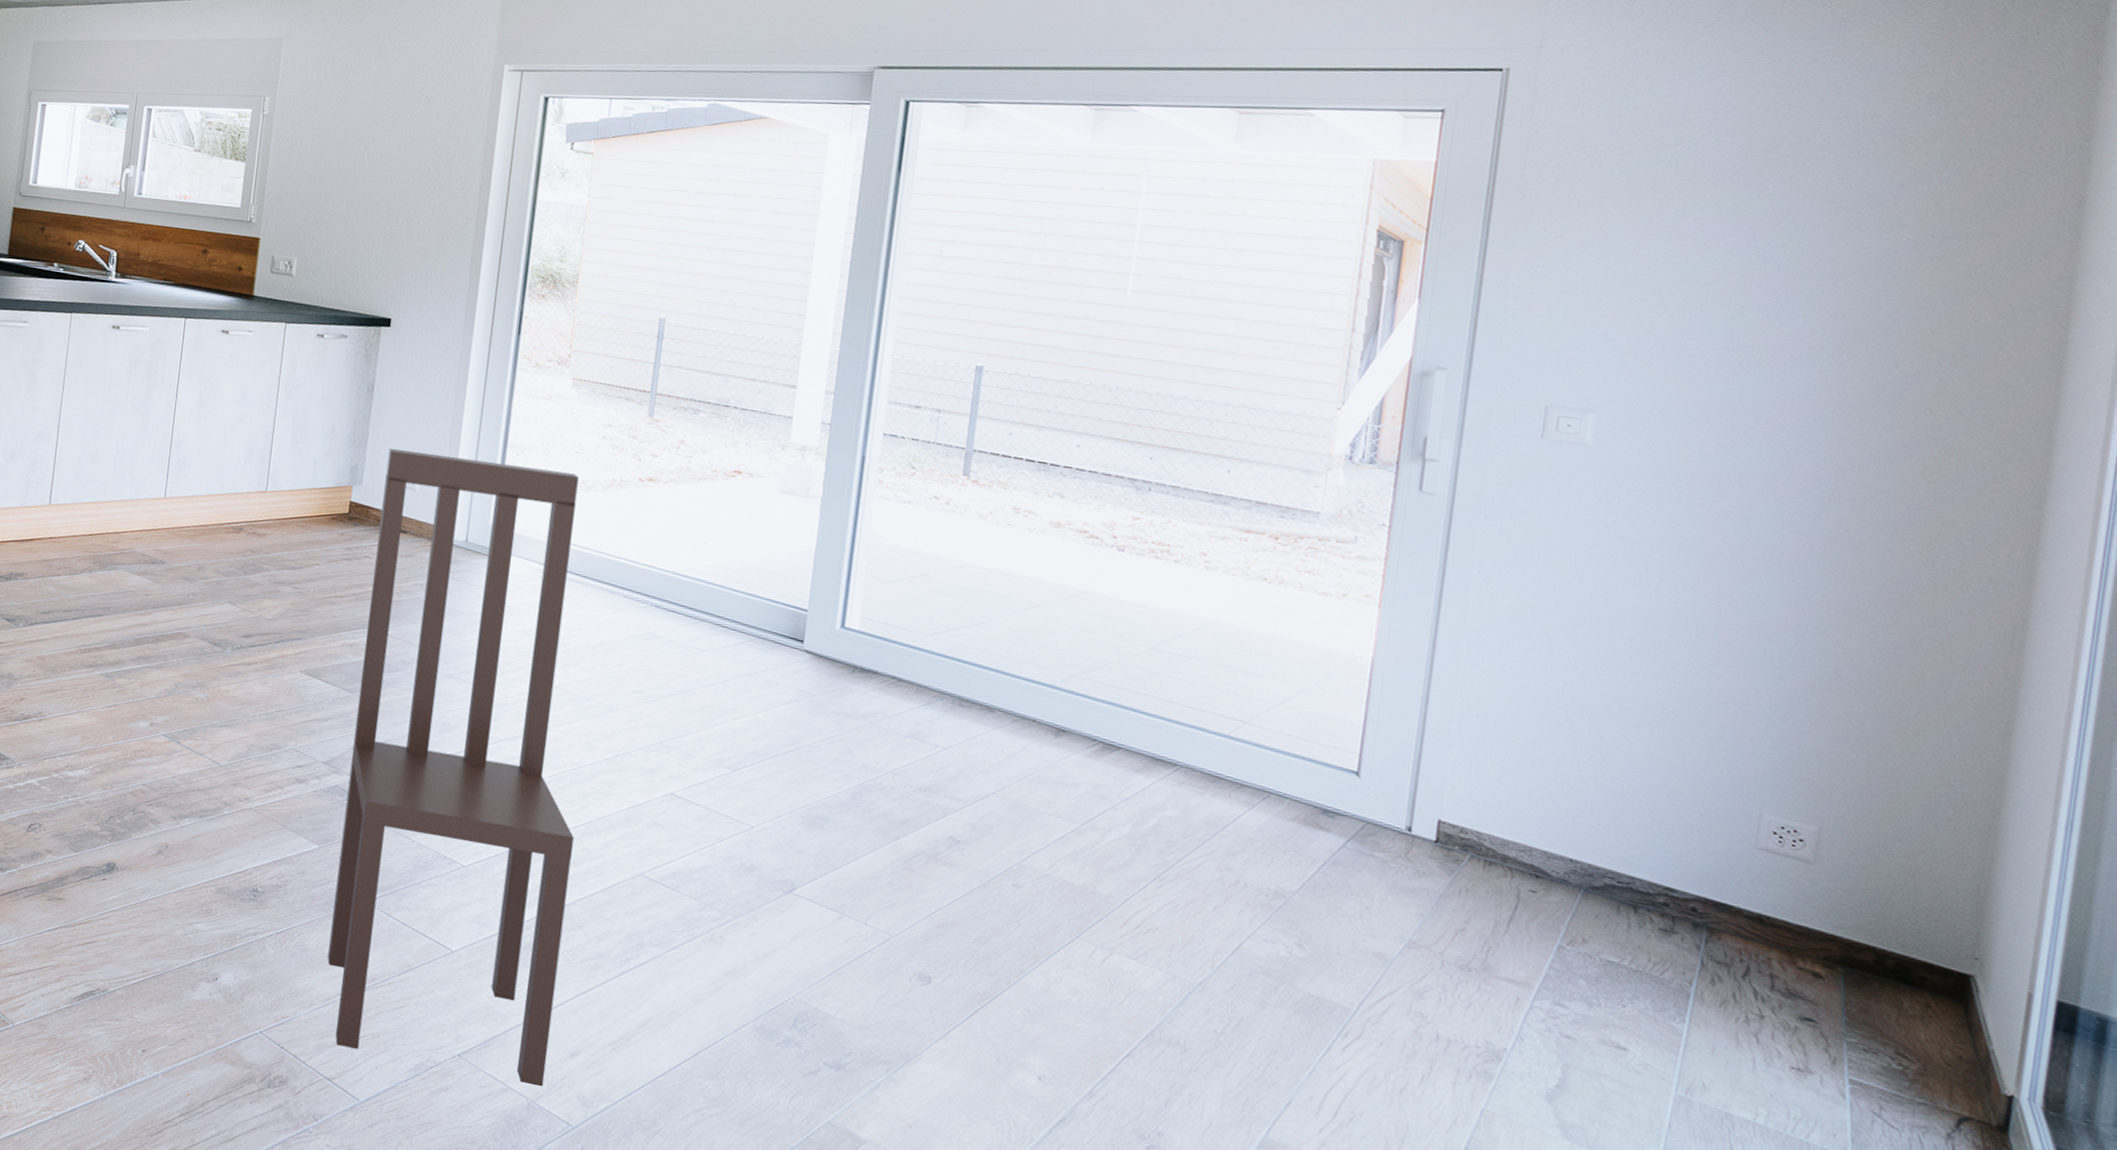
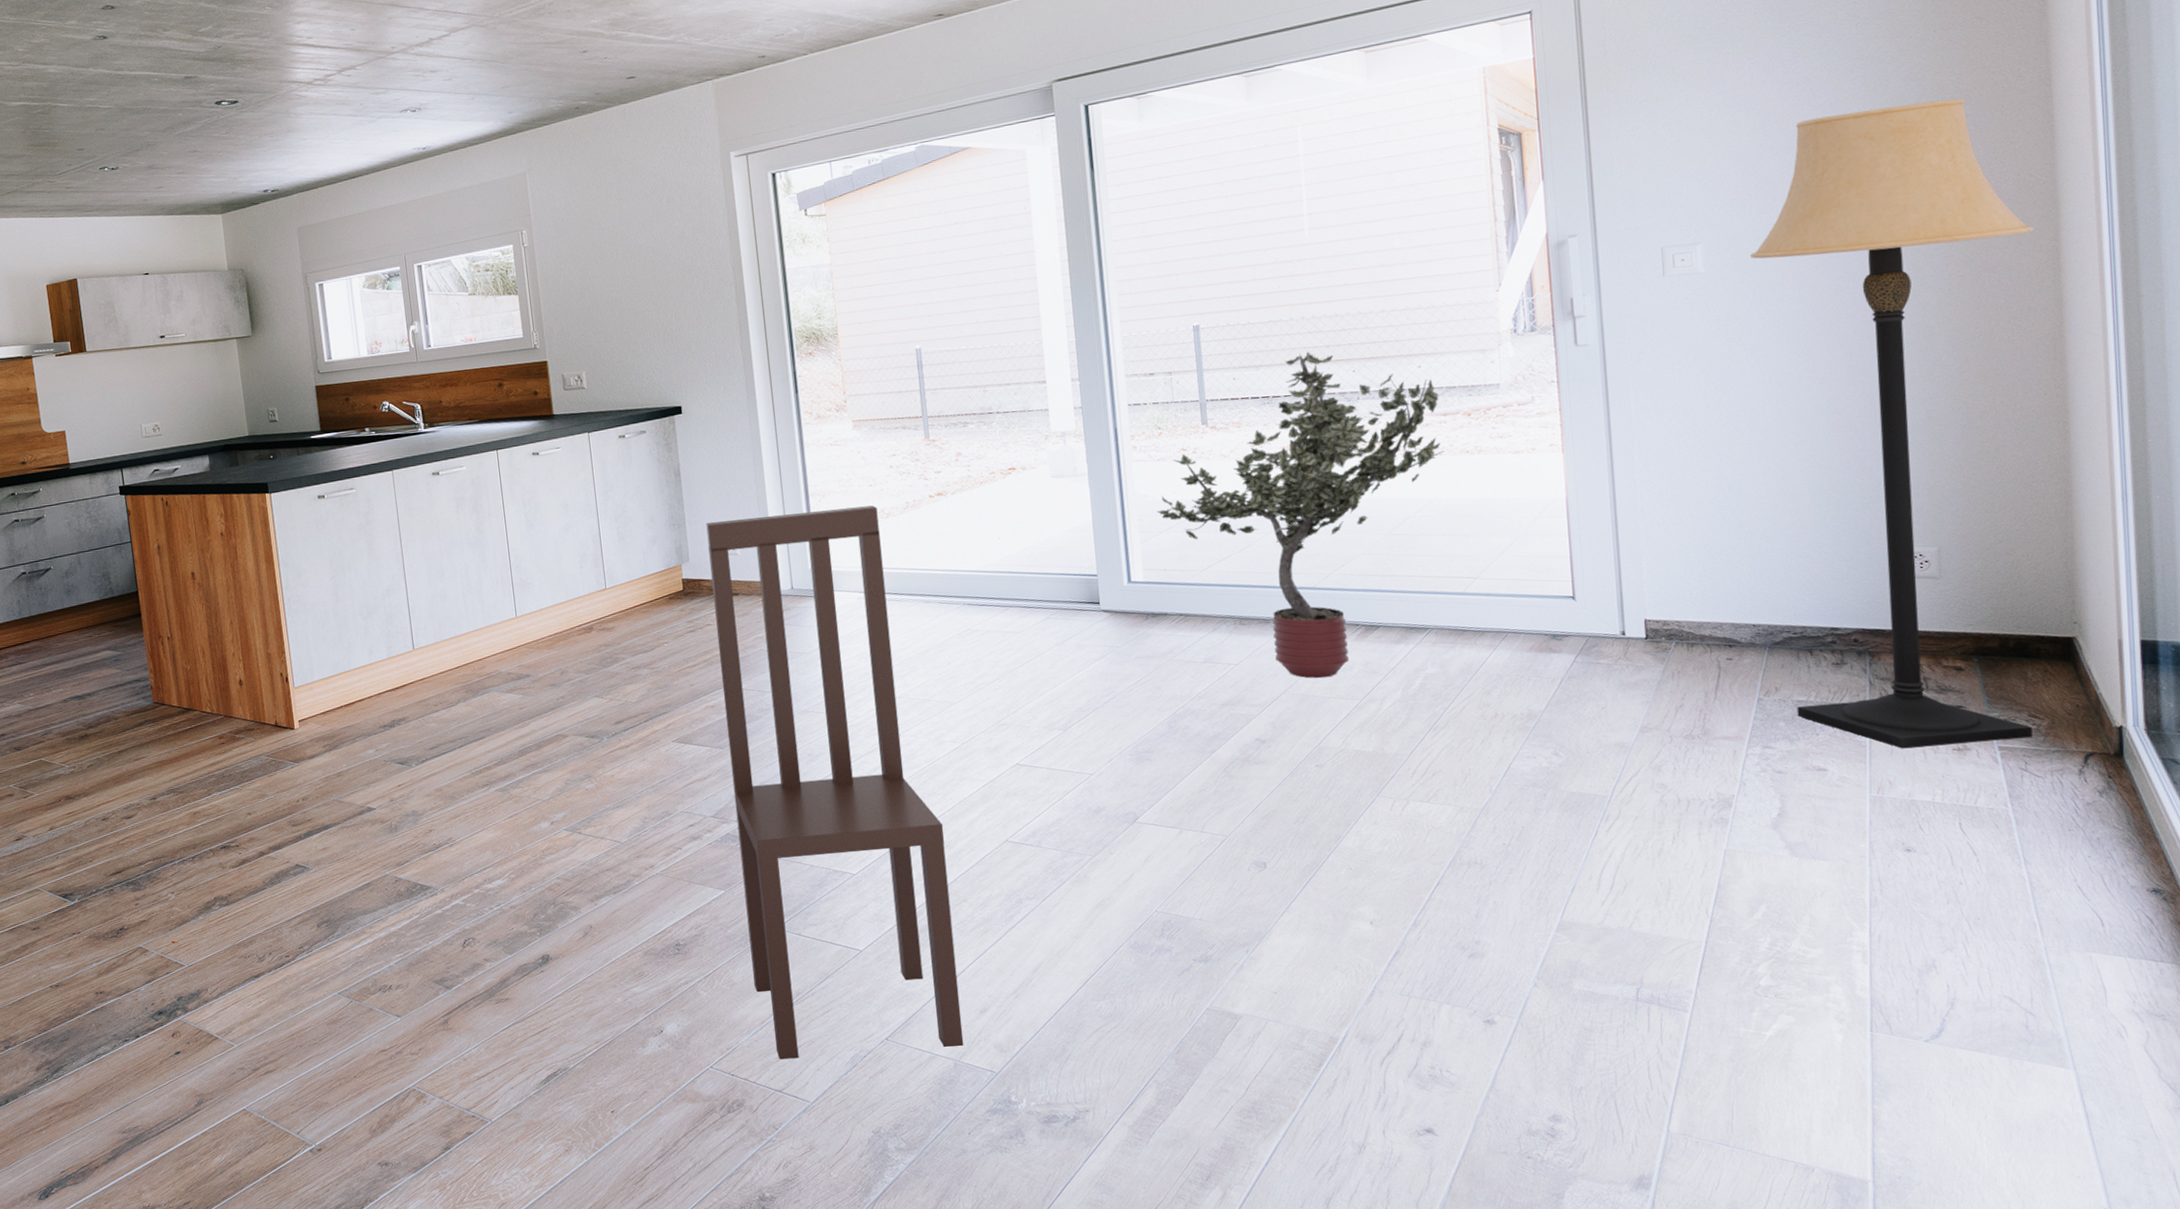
potted tree: none [891,424,1245,790] -> present [1157,352,1445,678]
lamp: none [1603,301,2015,1079] -> present [1749,98,2034,748]

